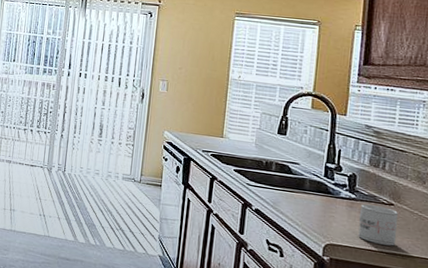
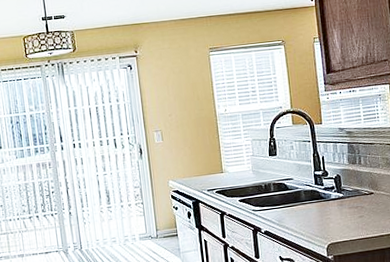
mug: present [358,204,398,246] -> none [348,197,381,232]

